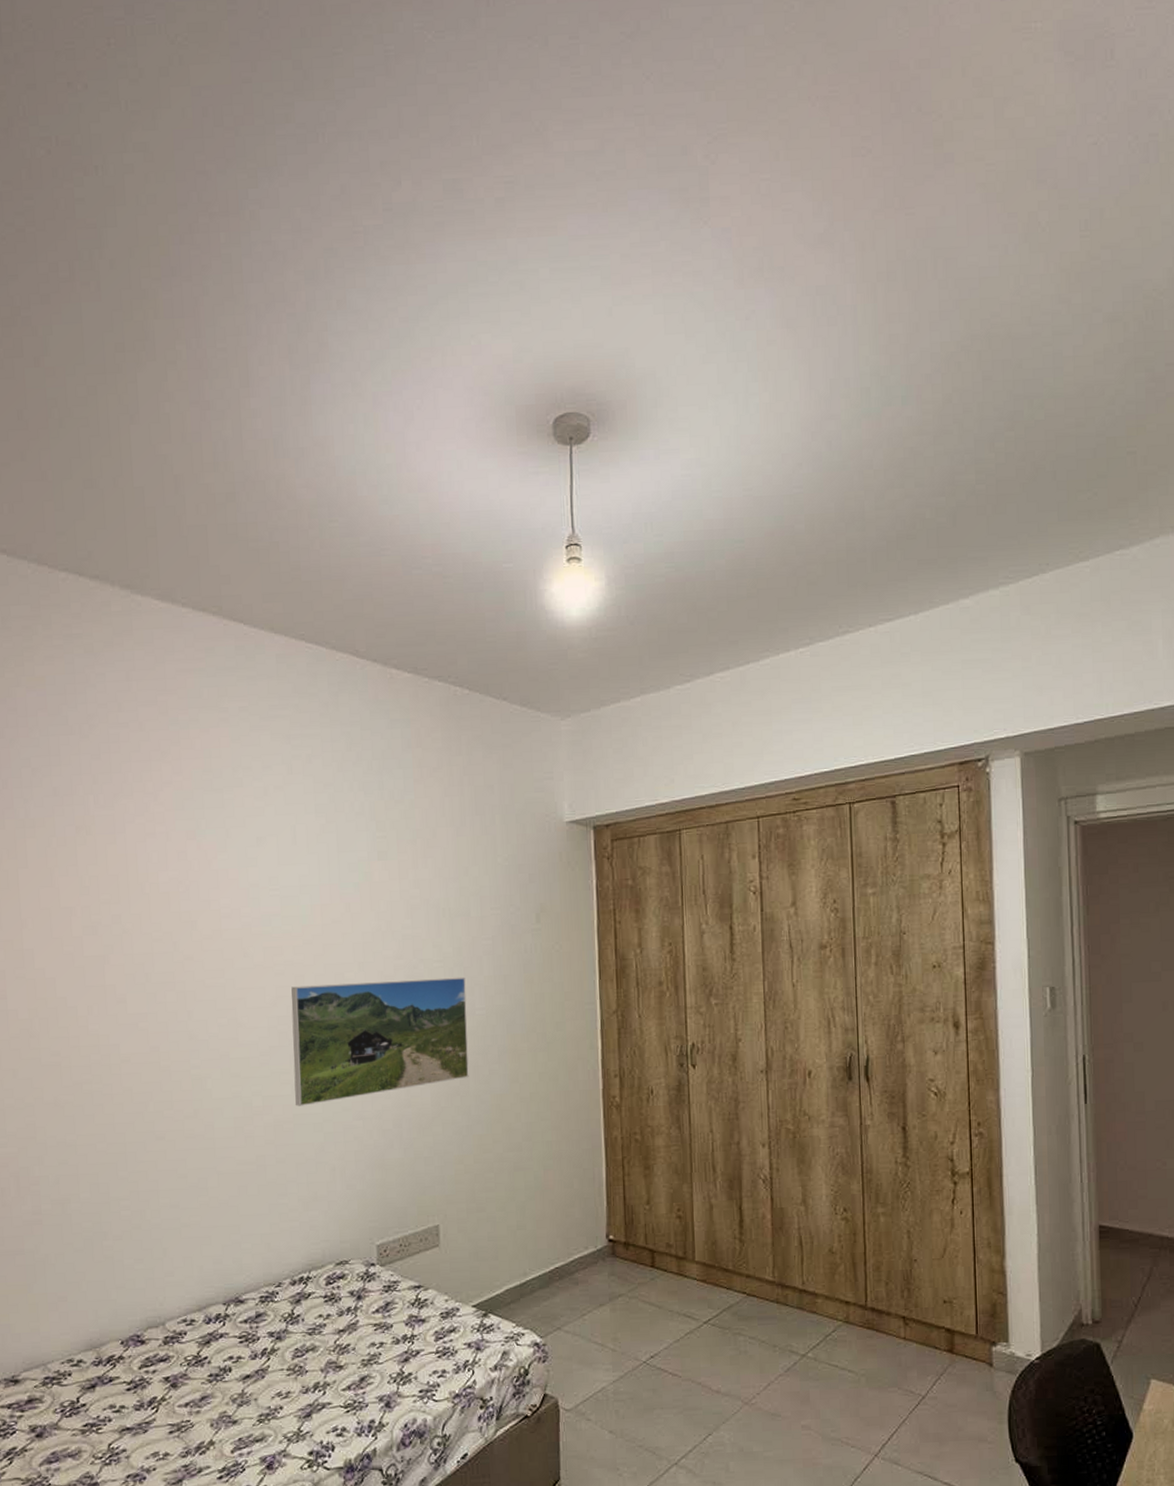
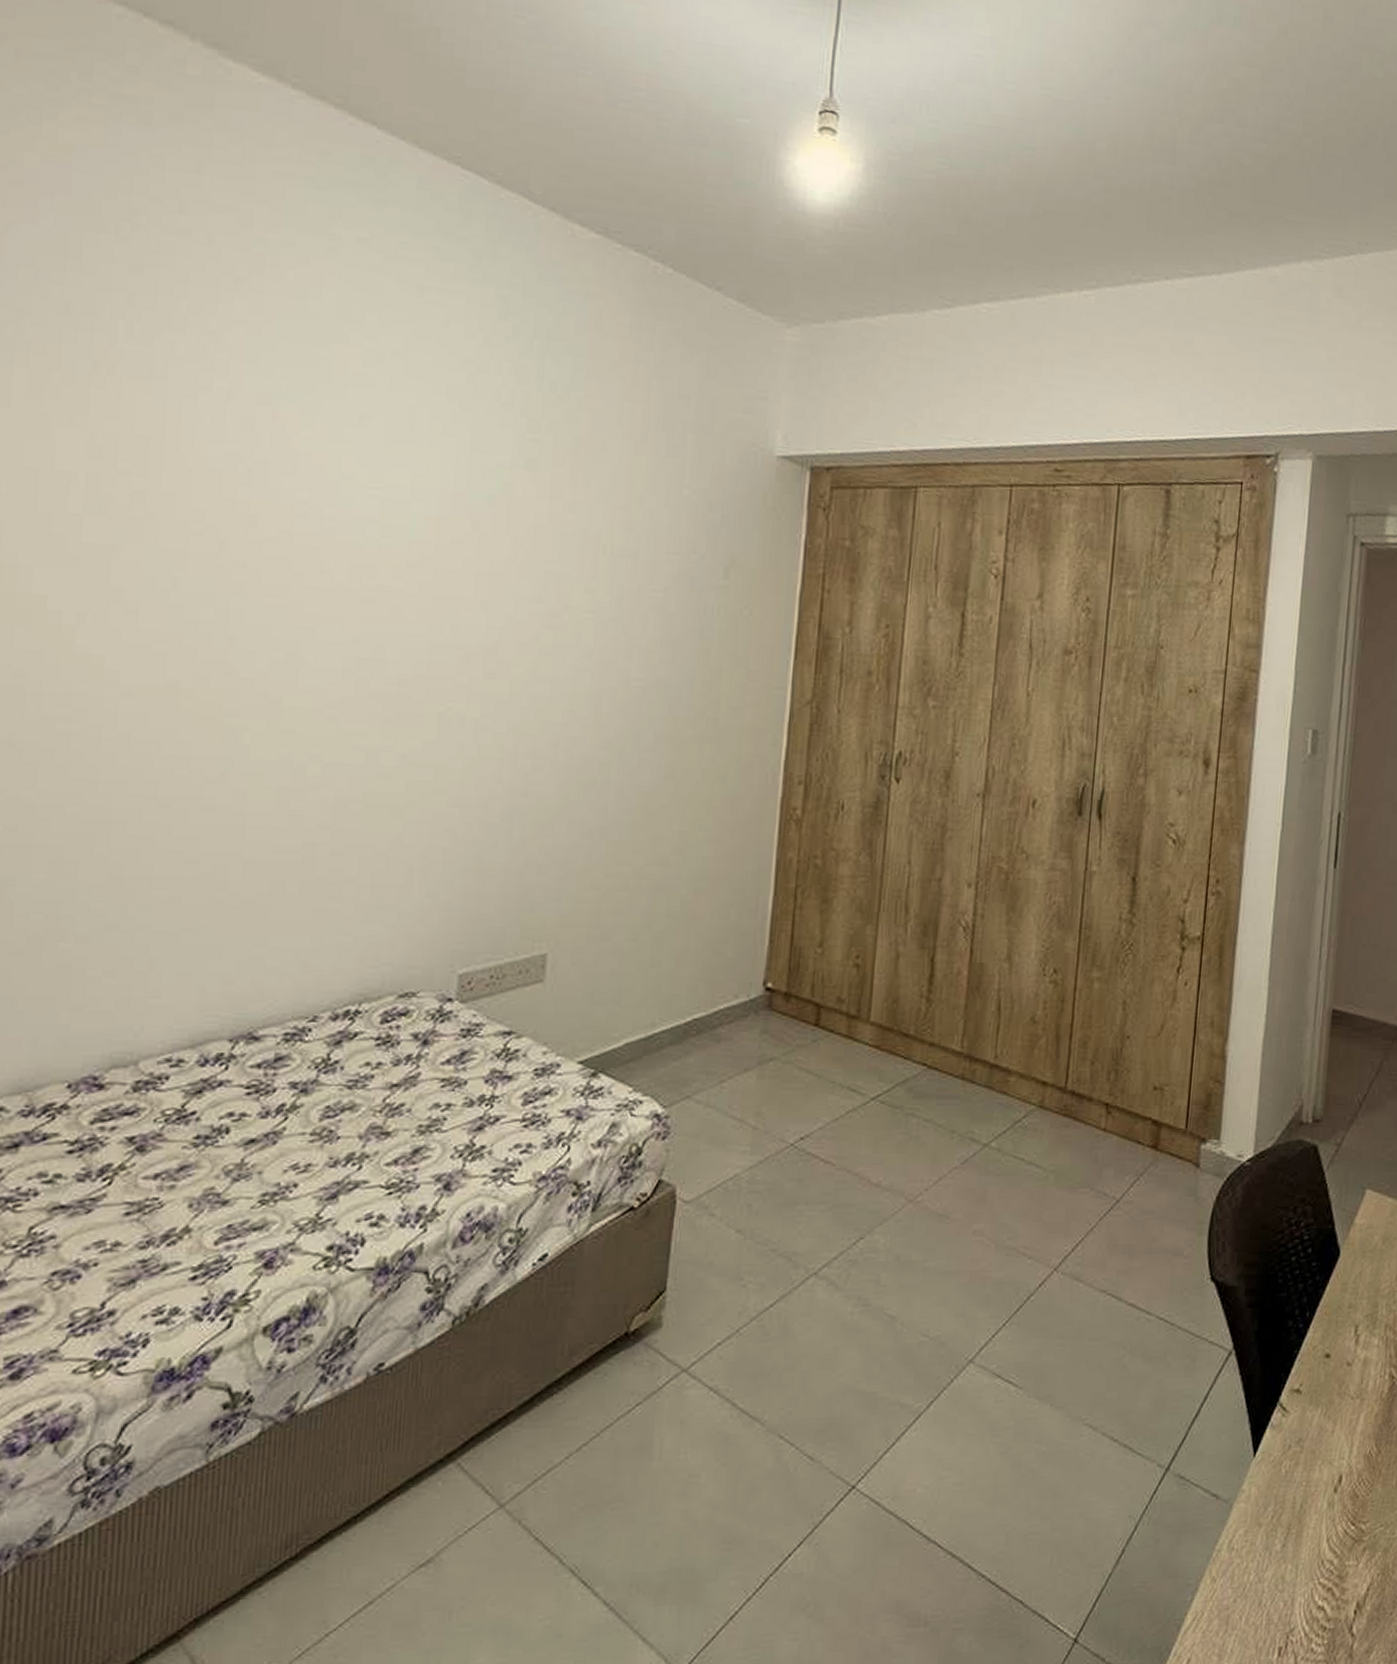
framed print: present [291,977,469,1106] -> none [369,620,622,782]

